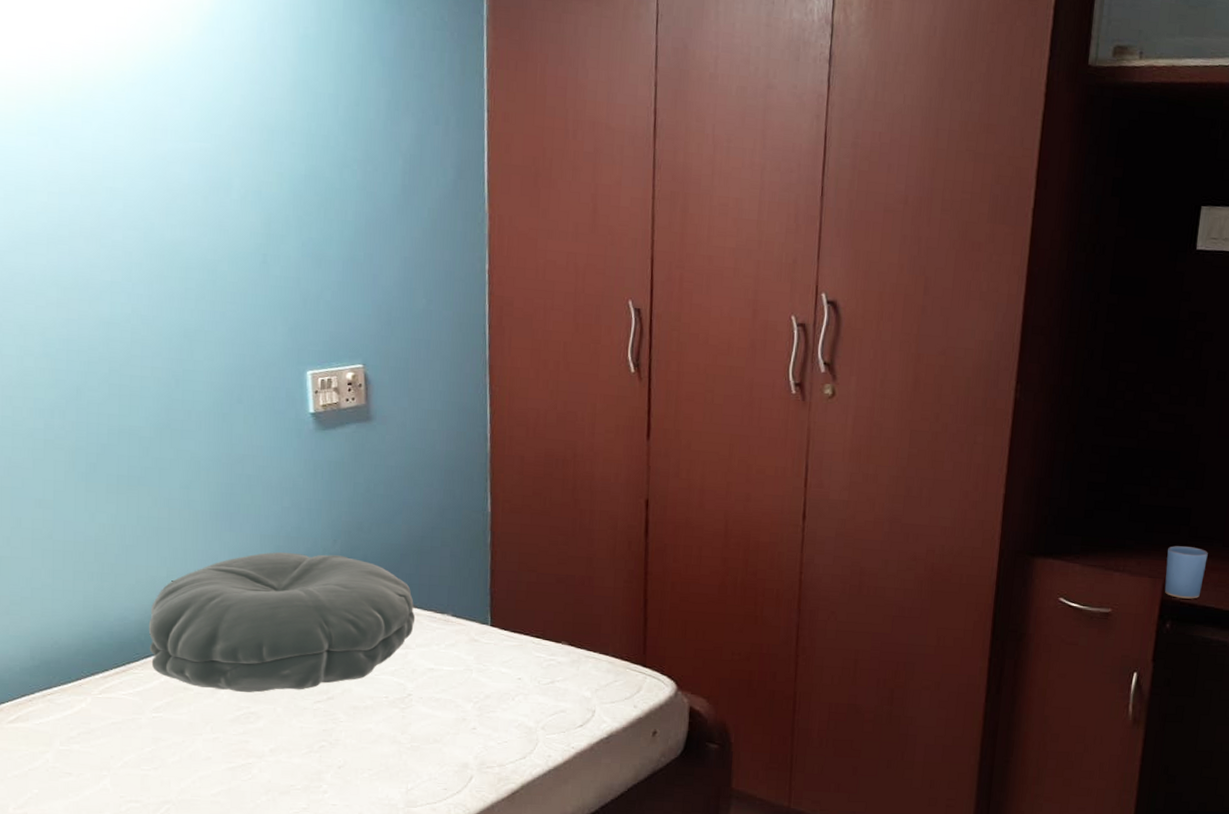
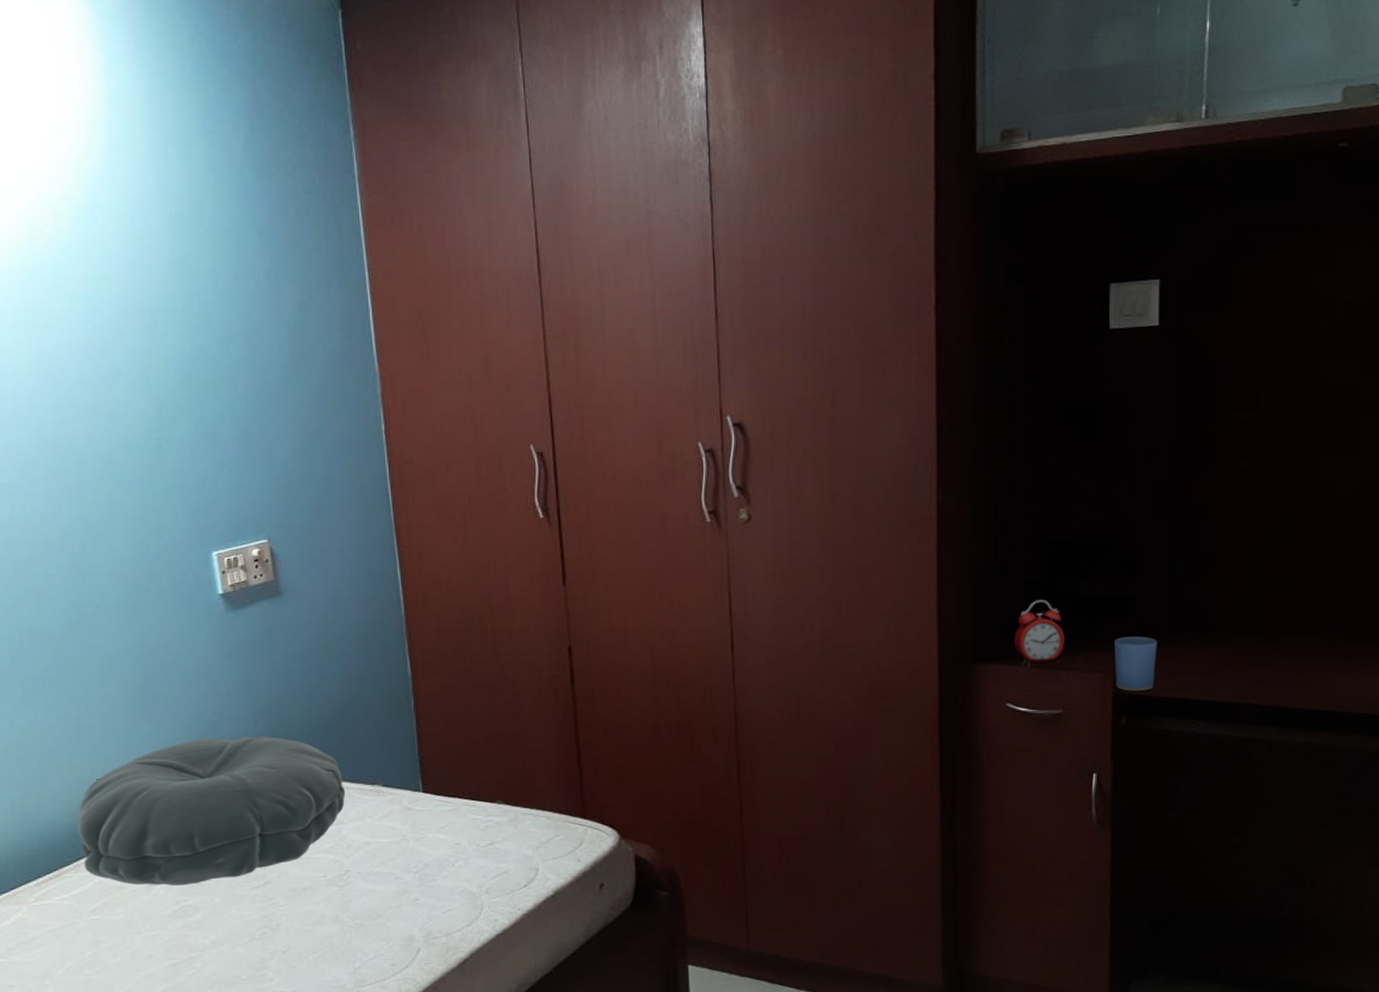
alarm clock: none [1073,502,1122,567] -> present [1015,600,1065,668]

